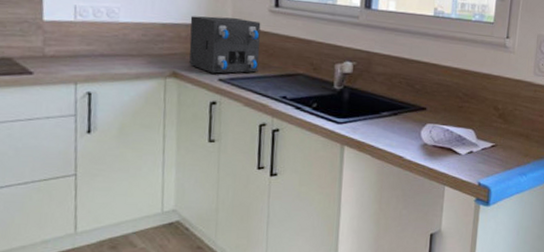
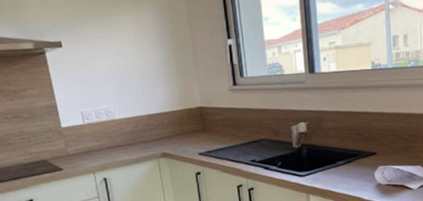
speaker: present [189,16,261,74] -> none [168,100,229,150]

